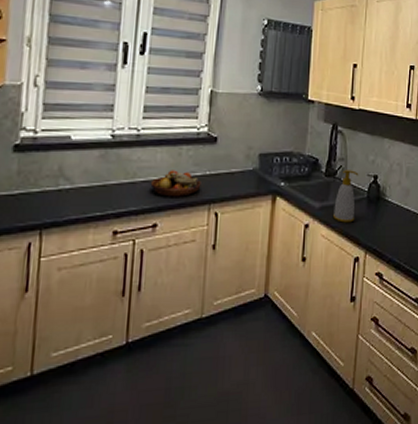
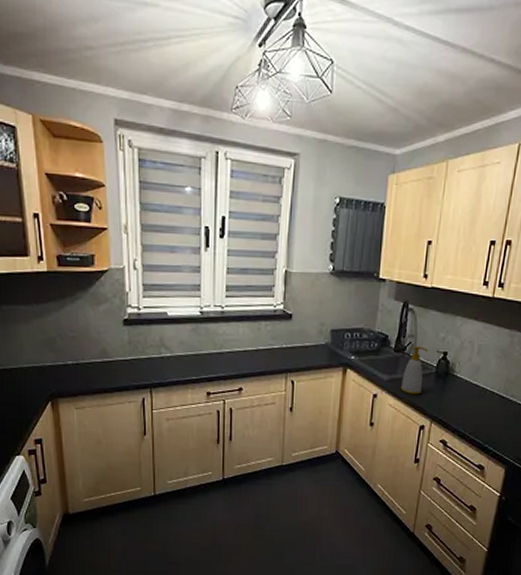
fruit bowl: present [150,170,202,197] -> none [235,343,279,366]

